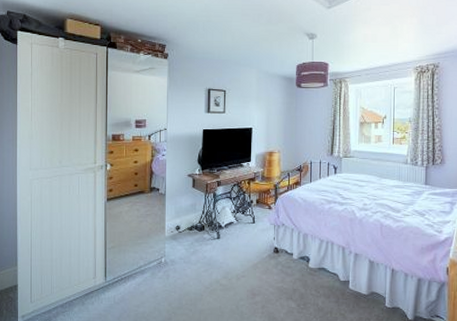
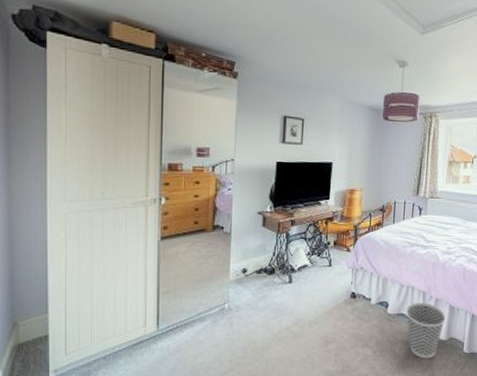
wastebasket: none [327,257,366,312] -> present [406,302,446,359]

